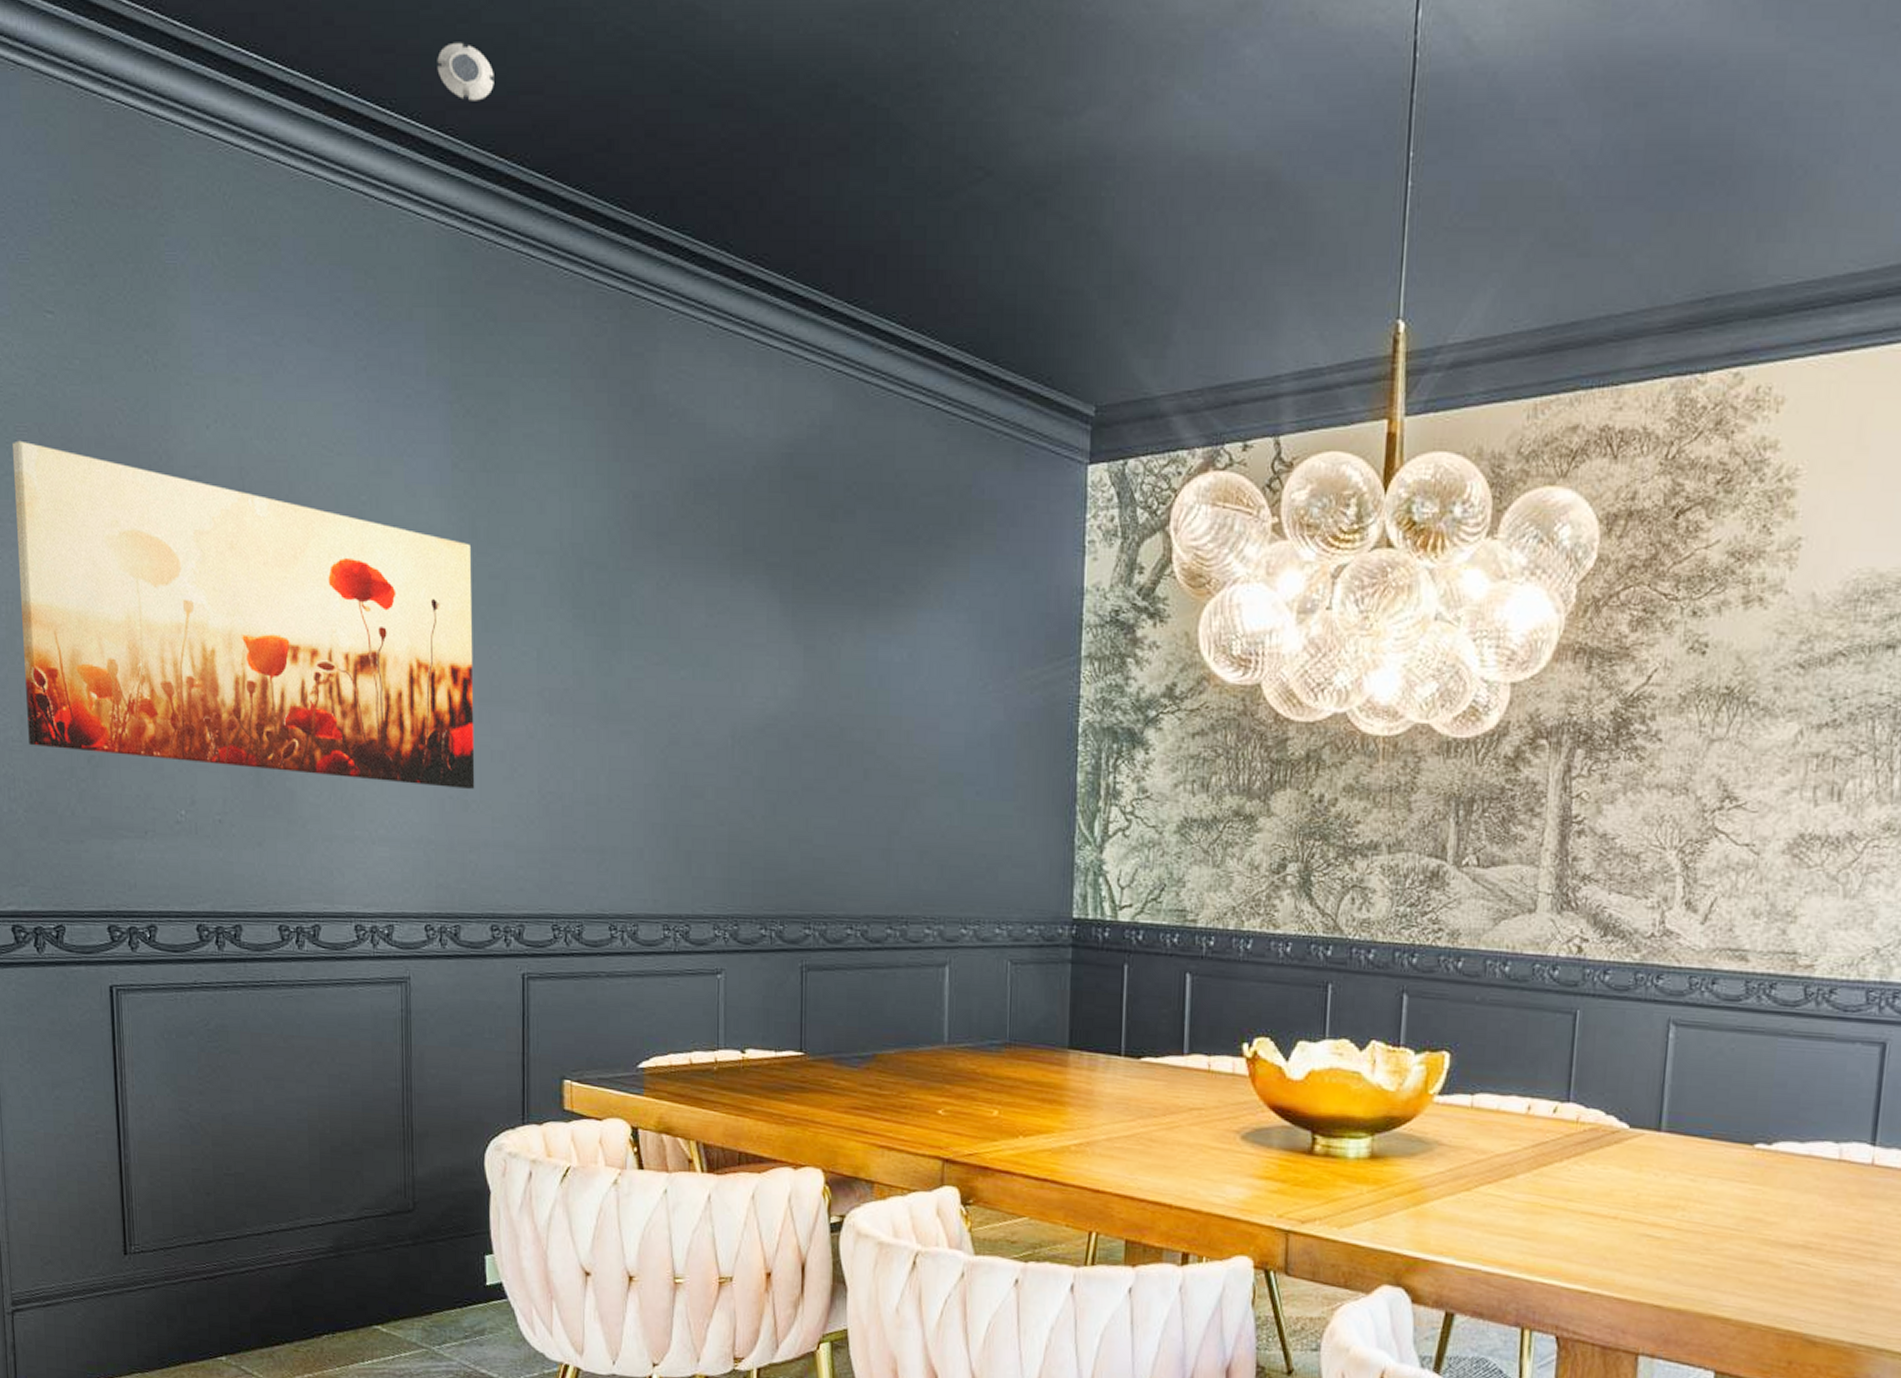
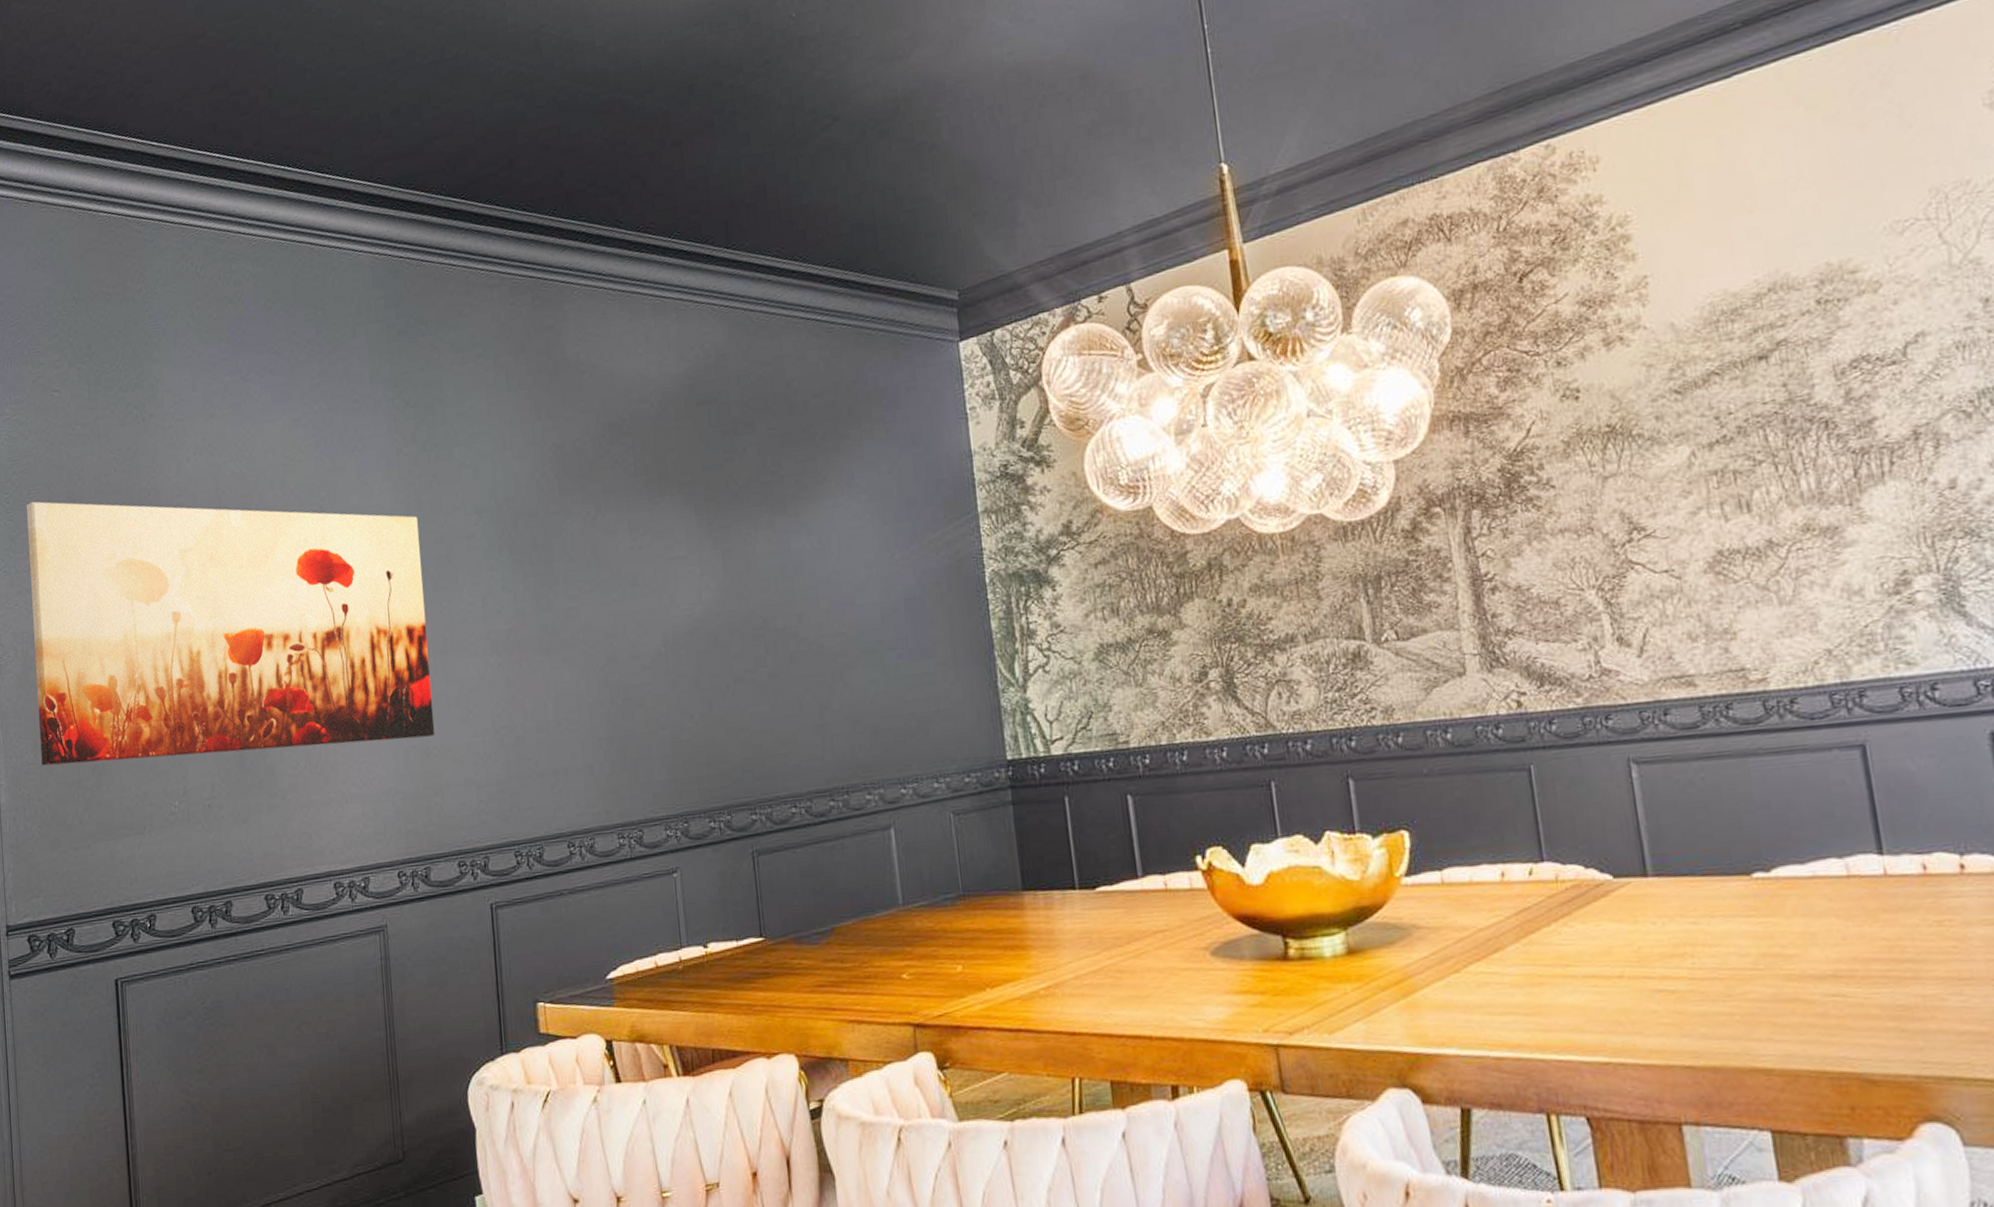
smoke detector: present [437,42,494,101] -> none [364,109,413,154]

